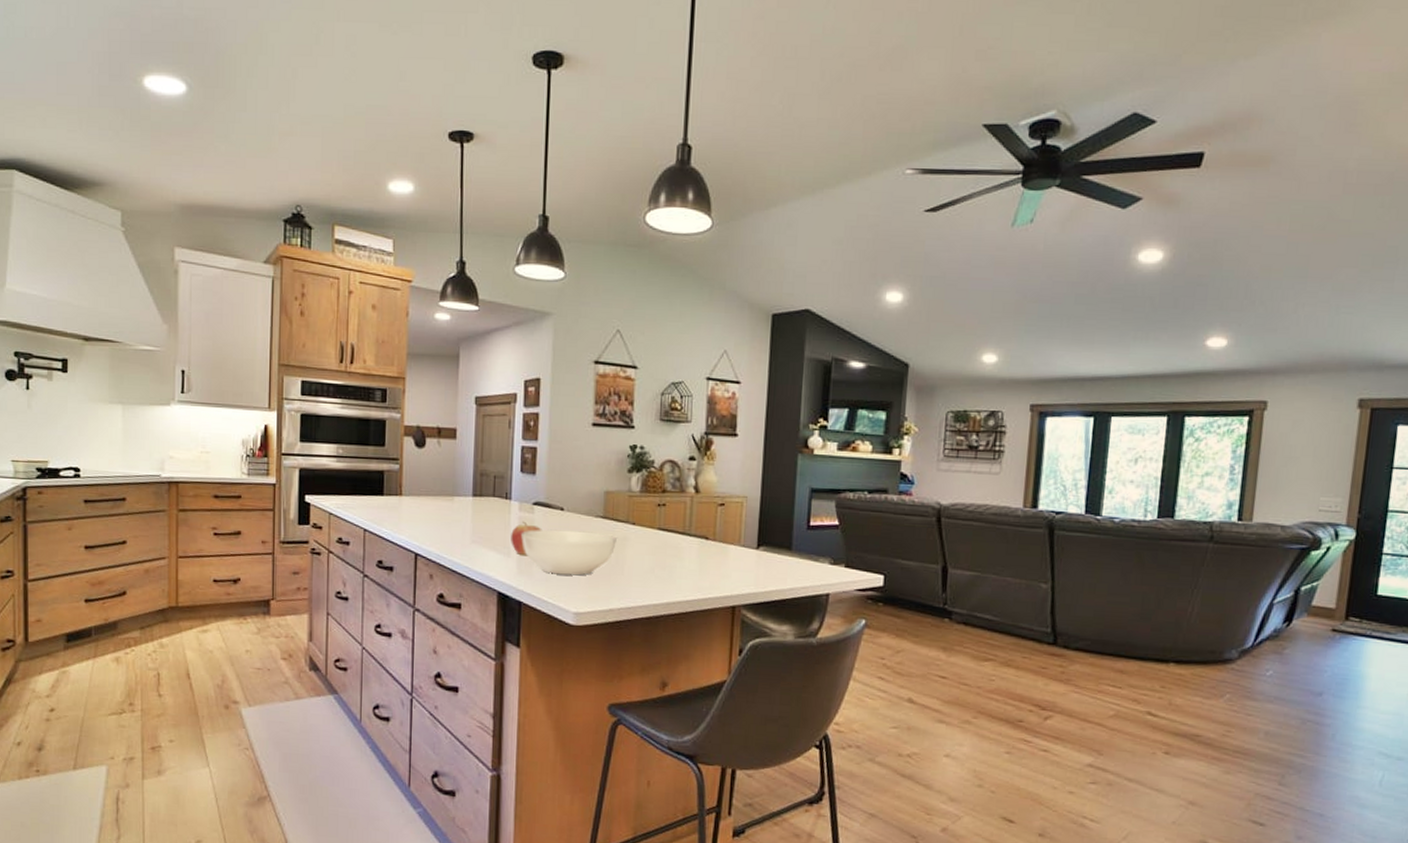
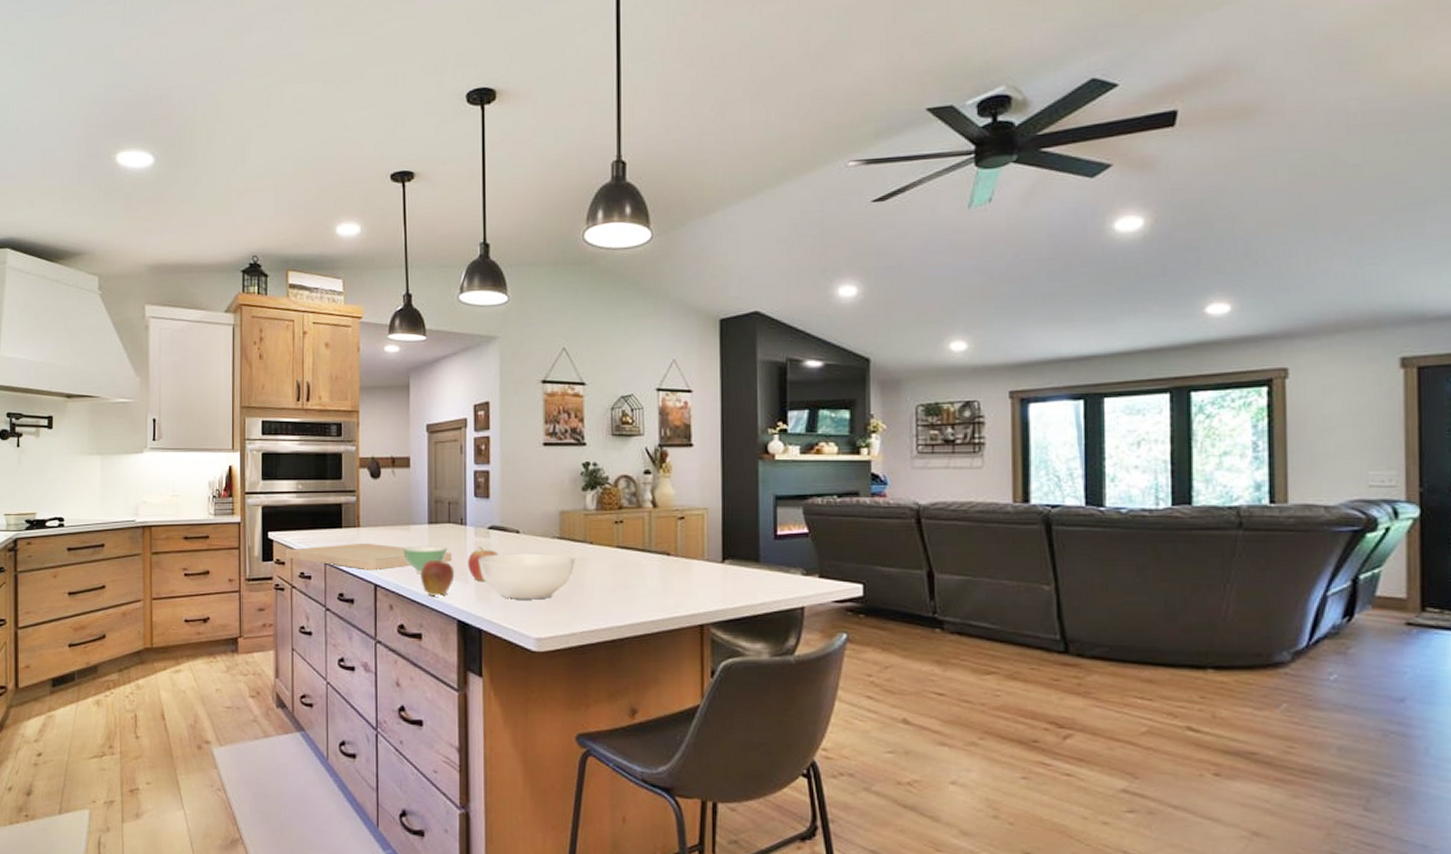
cutting board: none [323,511,495,539] -> present [286,542,452,570]
bowl: none [444,517,491,546] -> present [402,546,448,574]
fruit: none [462,528,497,568] -> present [420,555,455,596]

